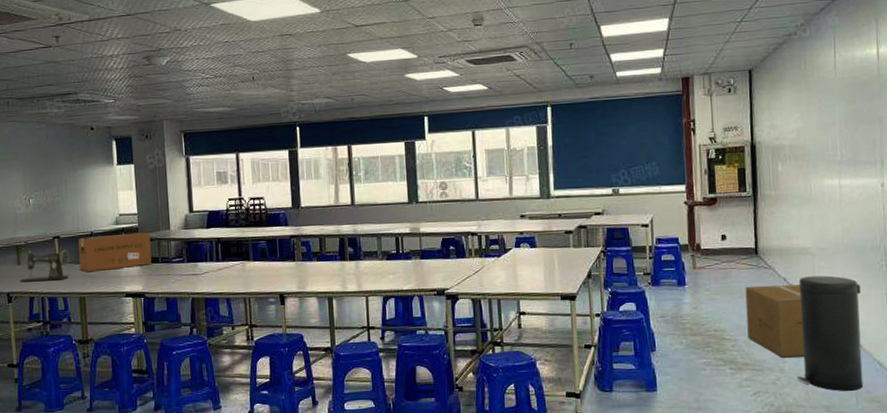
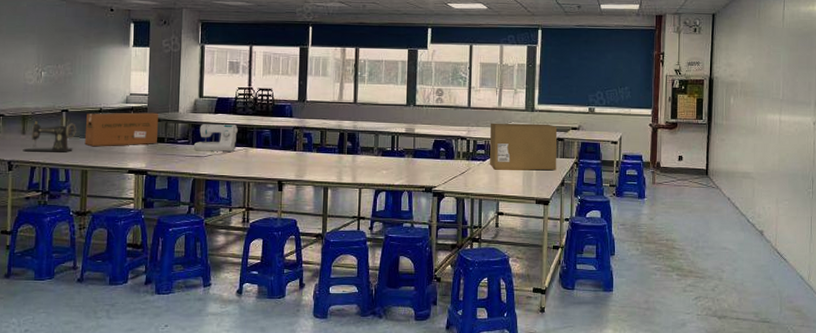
sewing machine: none [188,236,233,269] -> present [193,122,238,153]
box: none [502,211,582,266] -> present [490,123,558,171]
box: present [745,284,805,358] -> none [694,203,741,269]
pedal bin: present [797,275,864,391] -> none [732,197,790,300]

